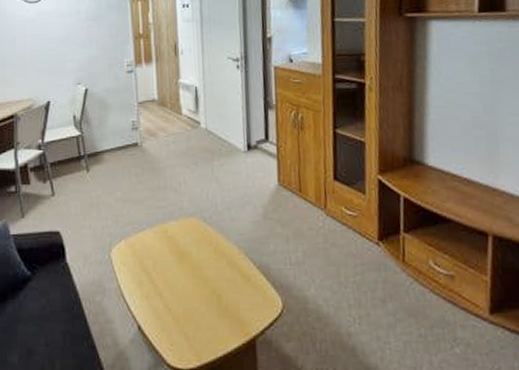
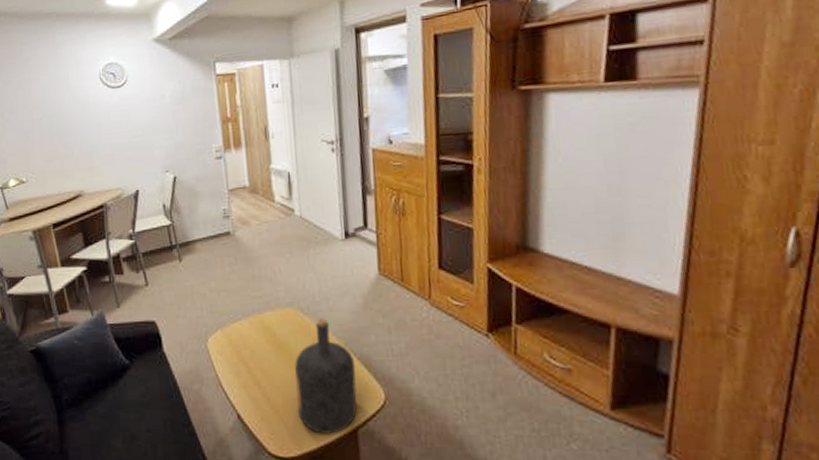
bottle: none [196,228,256,344] -> present [295,318,357,434]

